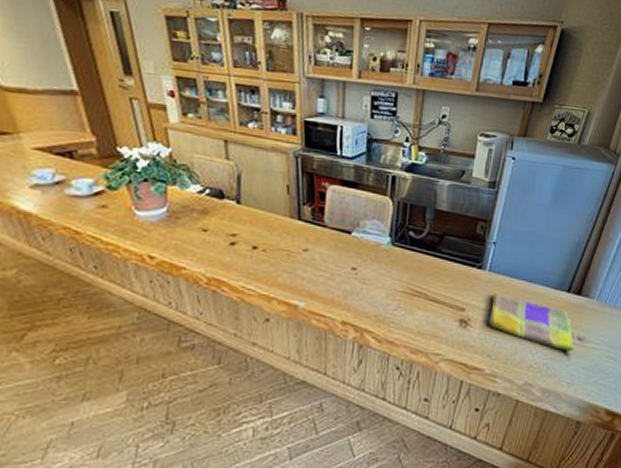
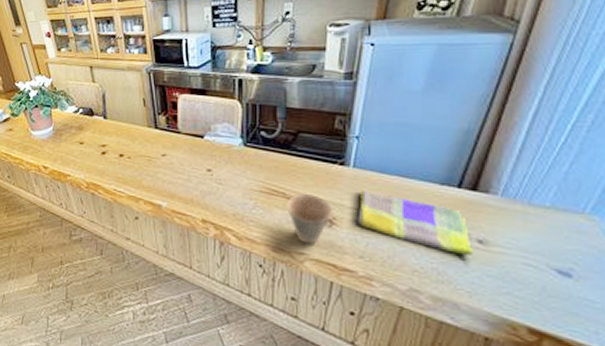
cup: none [427,296,468,345] -> present [286,194,332,245]

